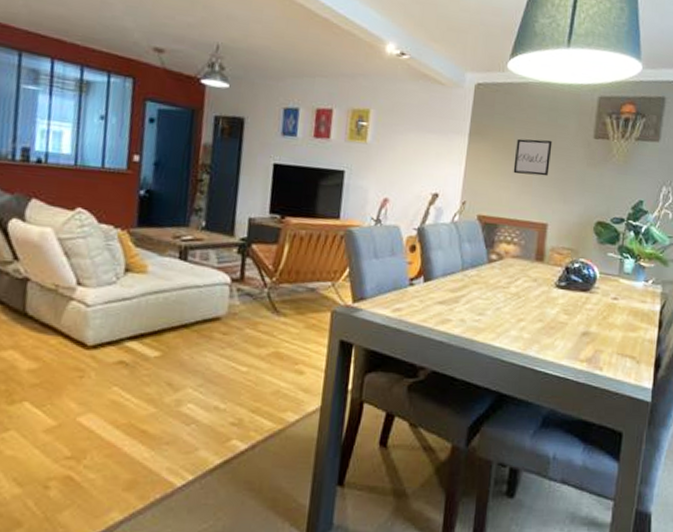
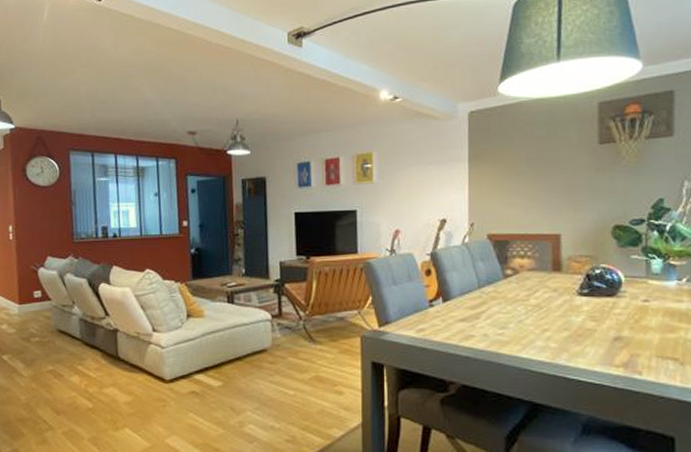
wall art: present [513,138,553,177] -> none [517,153,555,191]

